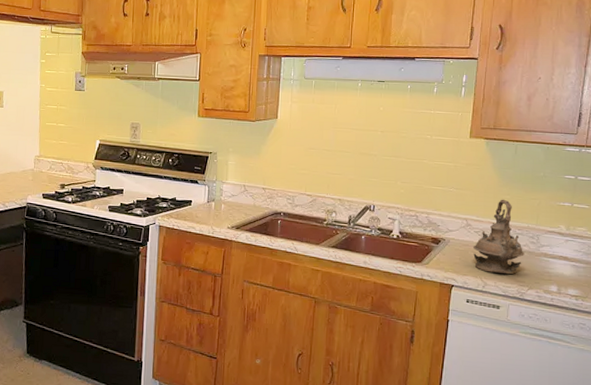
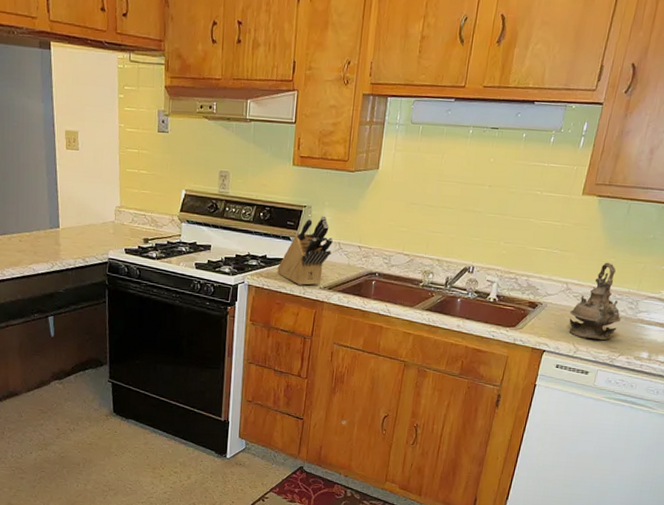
knife block: none [187,161,238,225] -> present [277,216,333,285]

